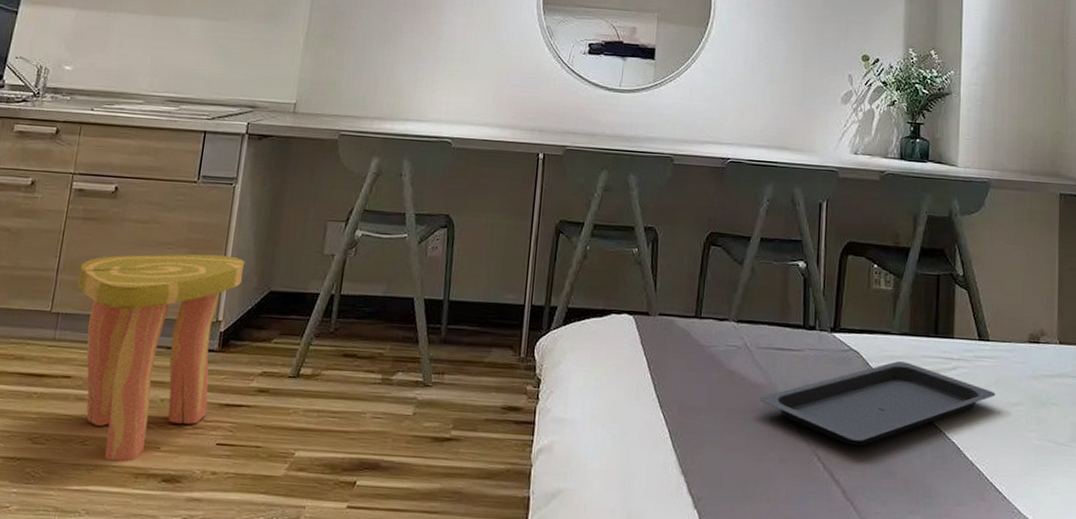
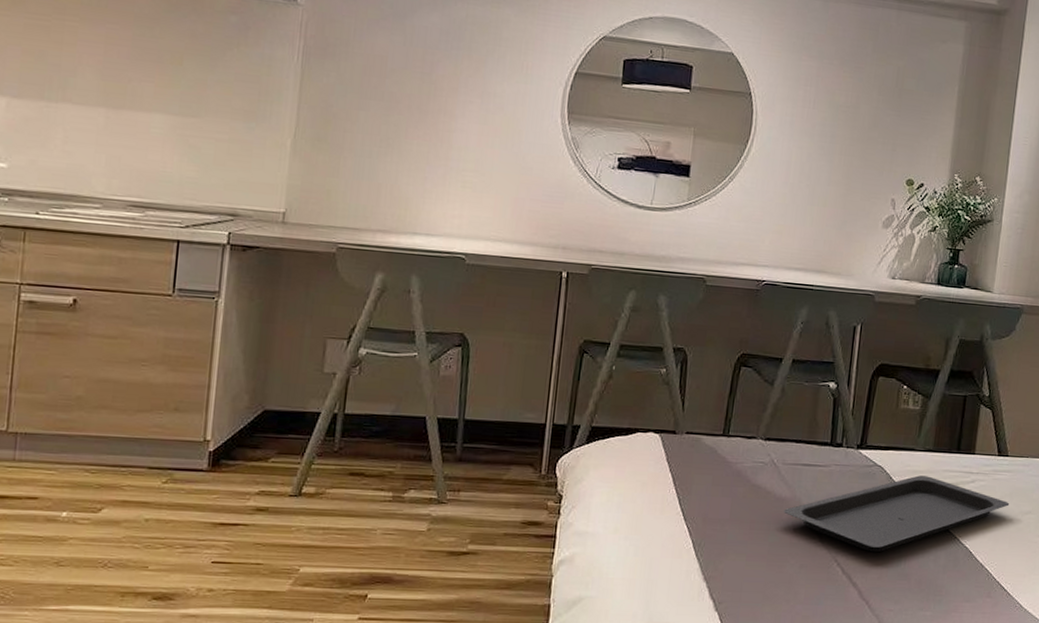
stool: present [77,254,245,462] -> none [36,371,234,581]

